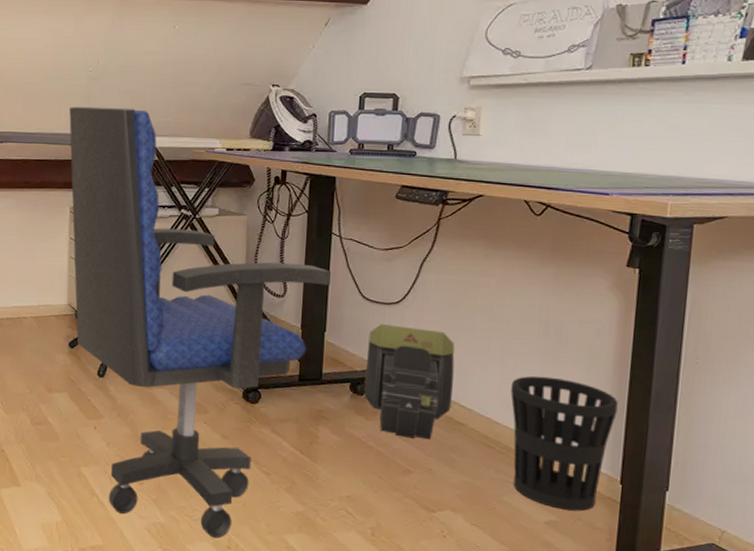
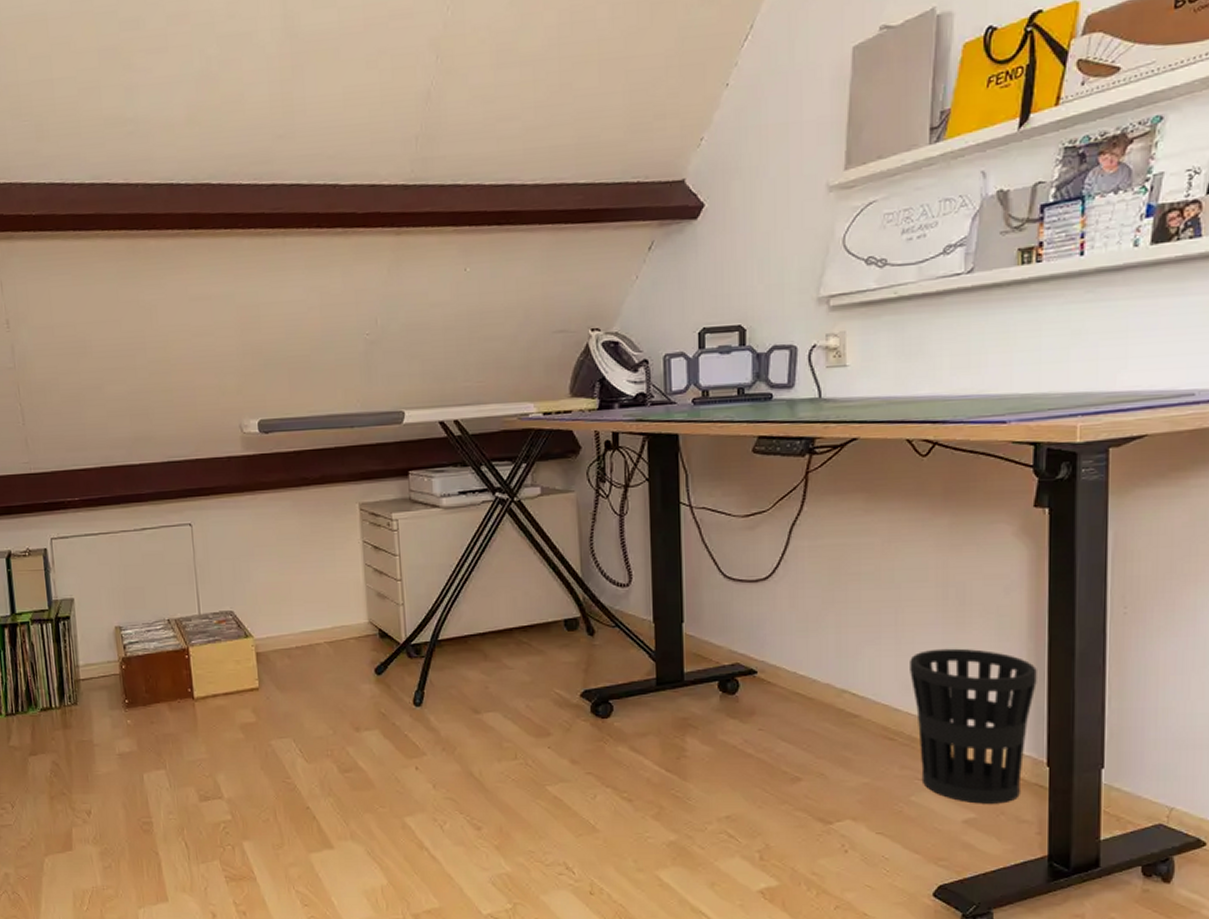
office chair: present [69,106,332,538] -> none [347,374,685,884]
backpack: present [363,324,455,440] -> none [735,606,840,740]

